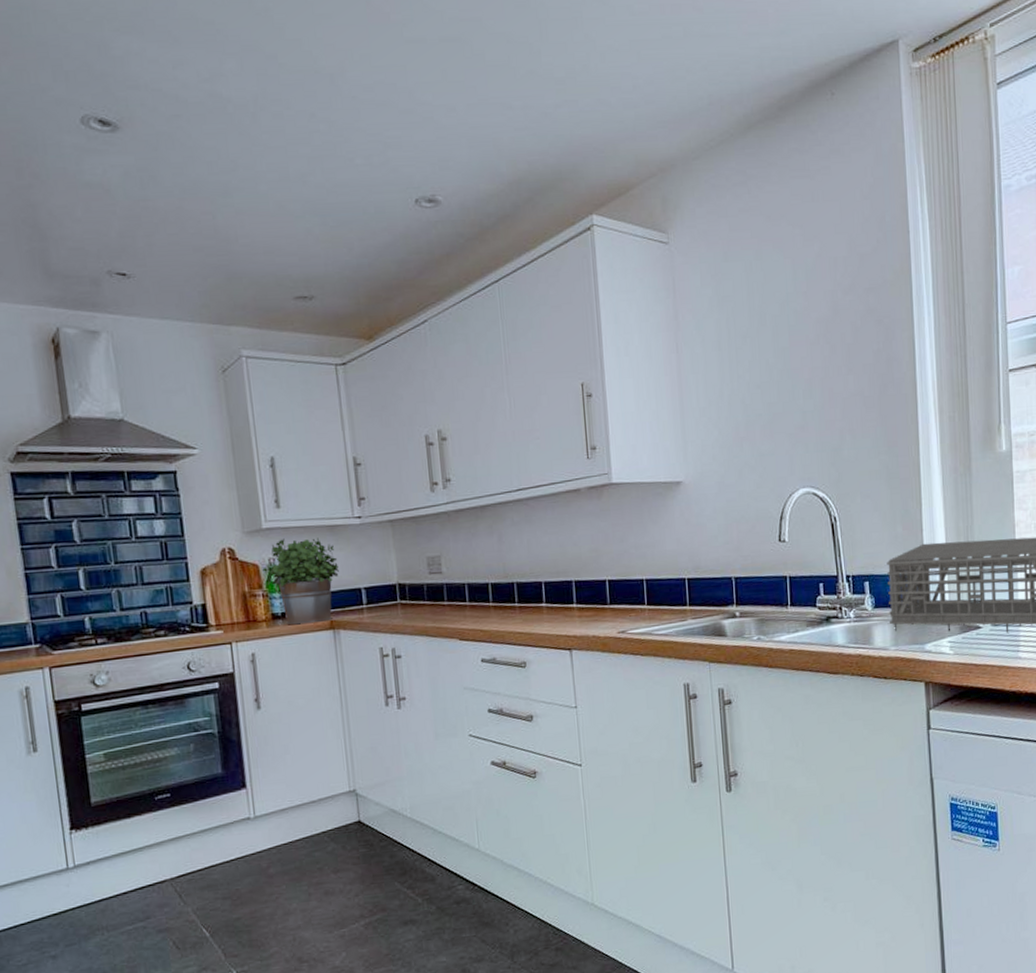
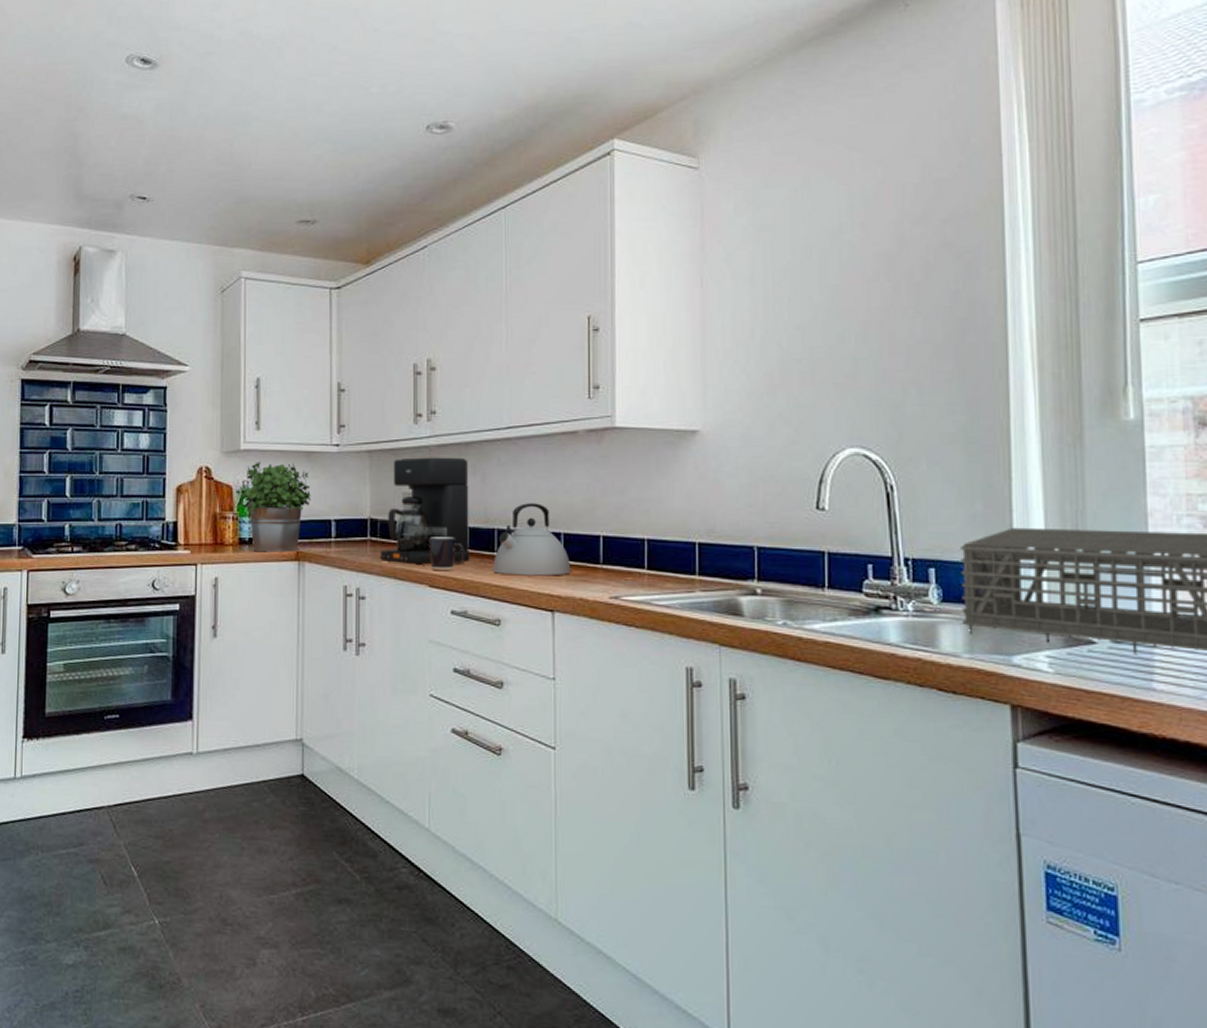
coffee maker: none [411,520,495,623] -> present [381,457,471,566]
mug: none [455,593,489,625] -> present [429,537,465,571]
kettle: none [514,556,584,623] -> present [492,503,571,576]

